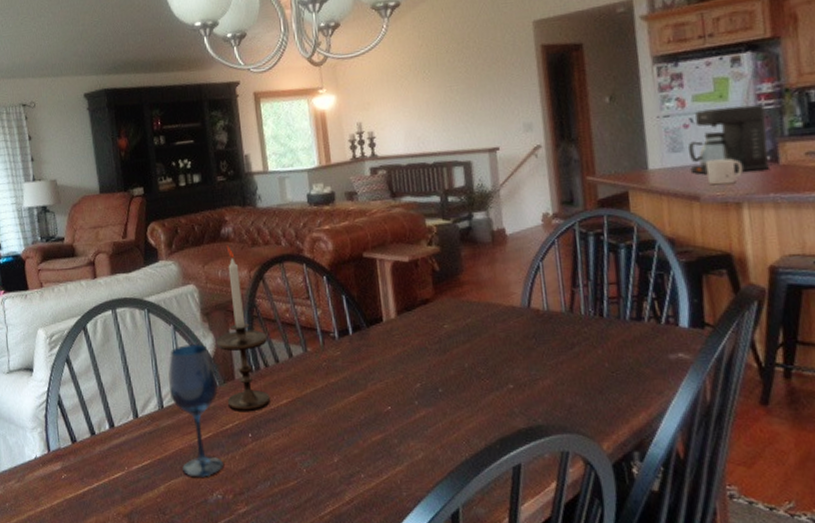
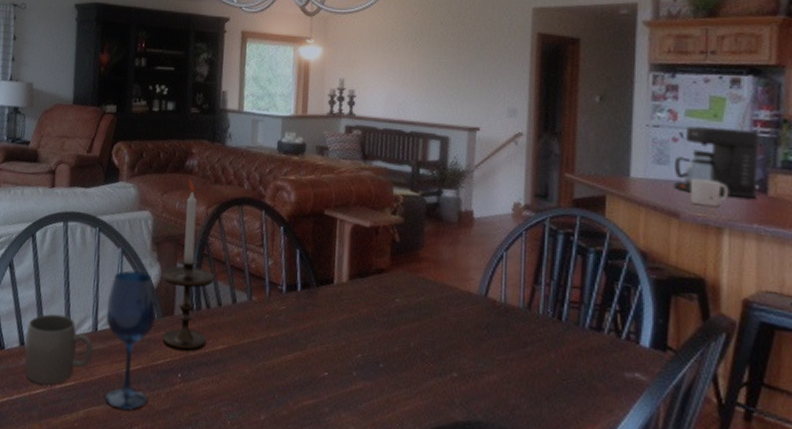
mug: none [94,399,163,468] -> present [24,313,93,385]

